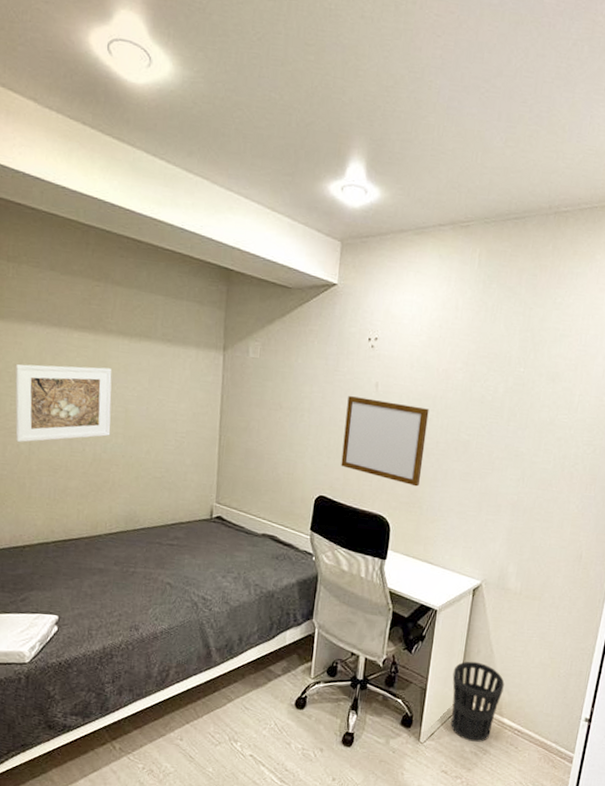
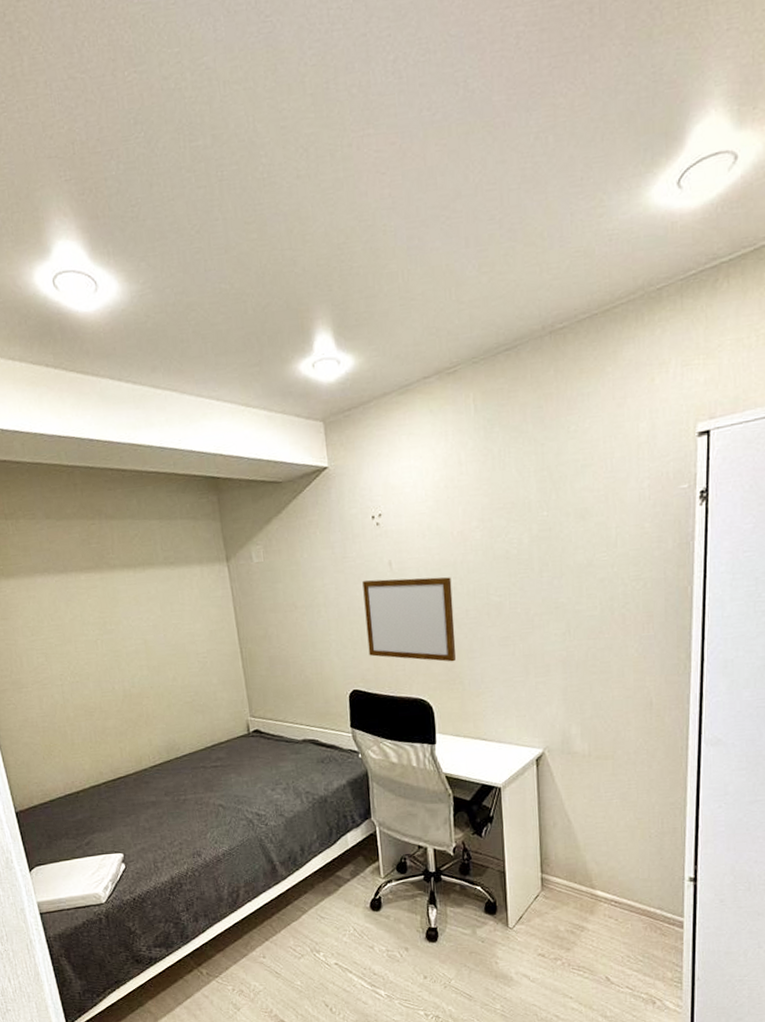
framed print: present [15,364,112,442] -> none [33,603,135,692]
wastebasket: present [451,661,505,742] -> none [531,835,590,920]

